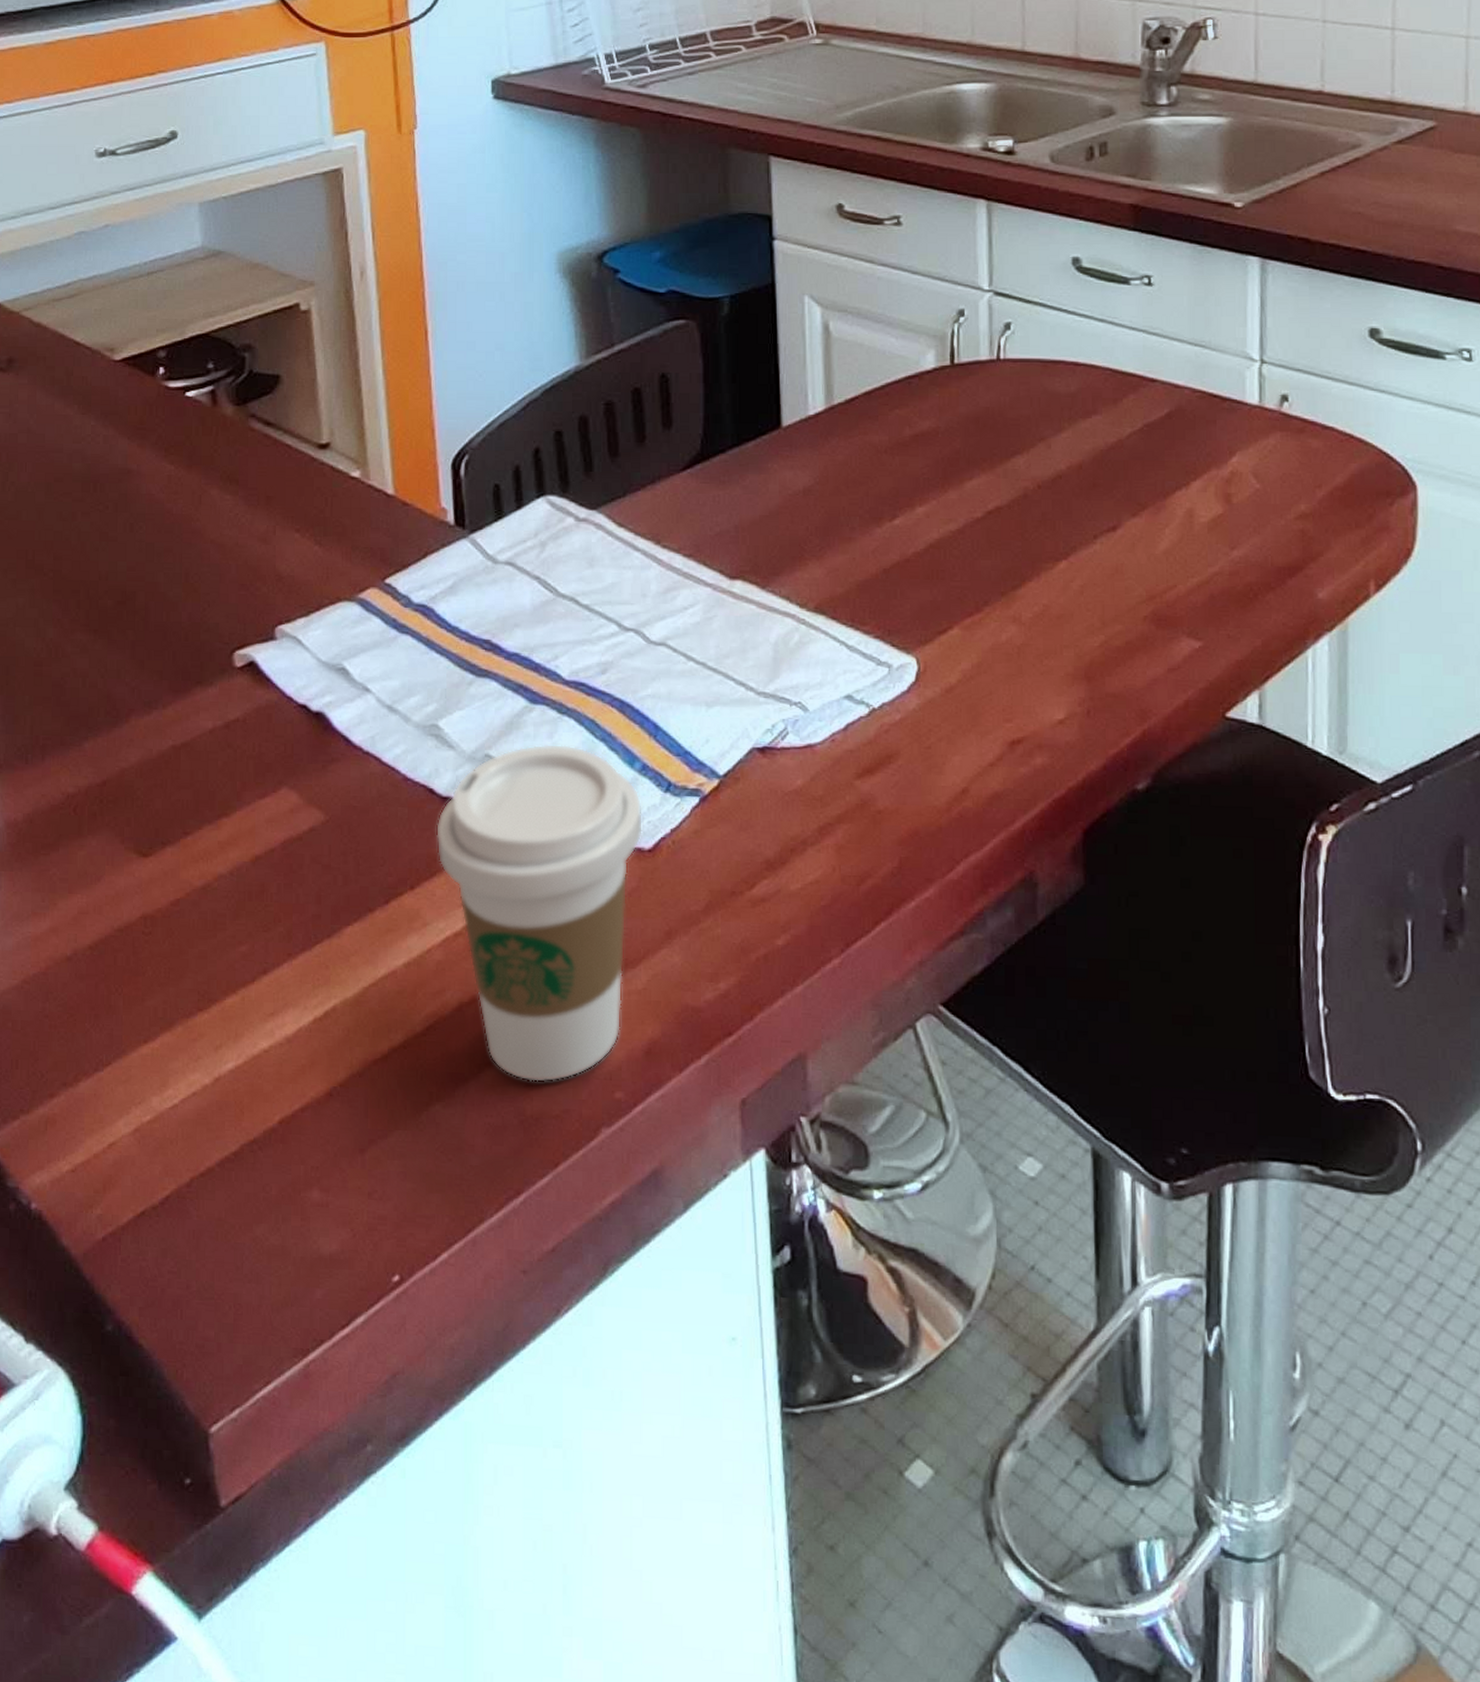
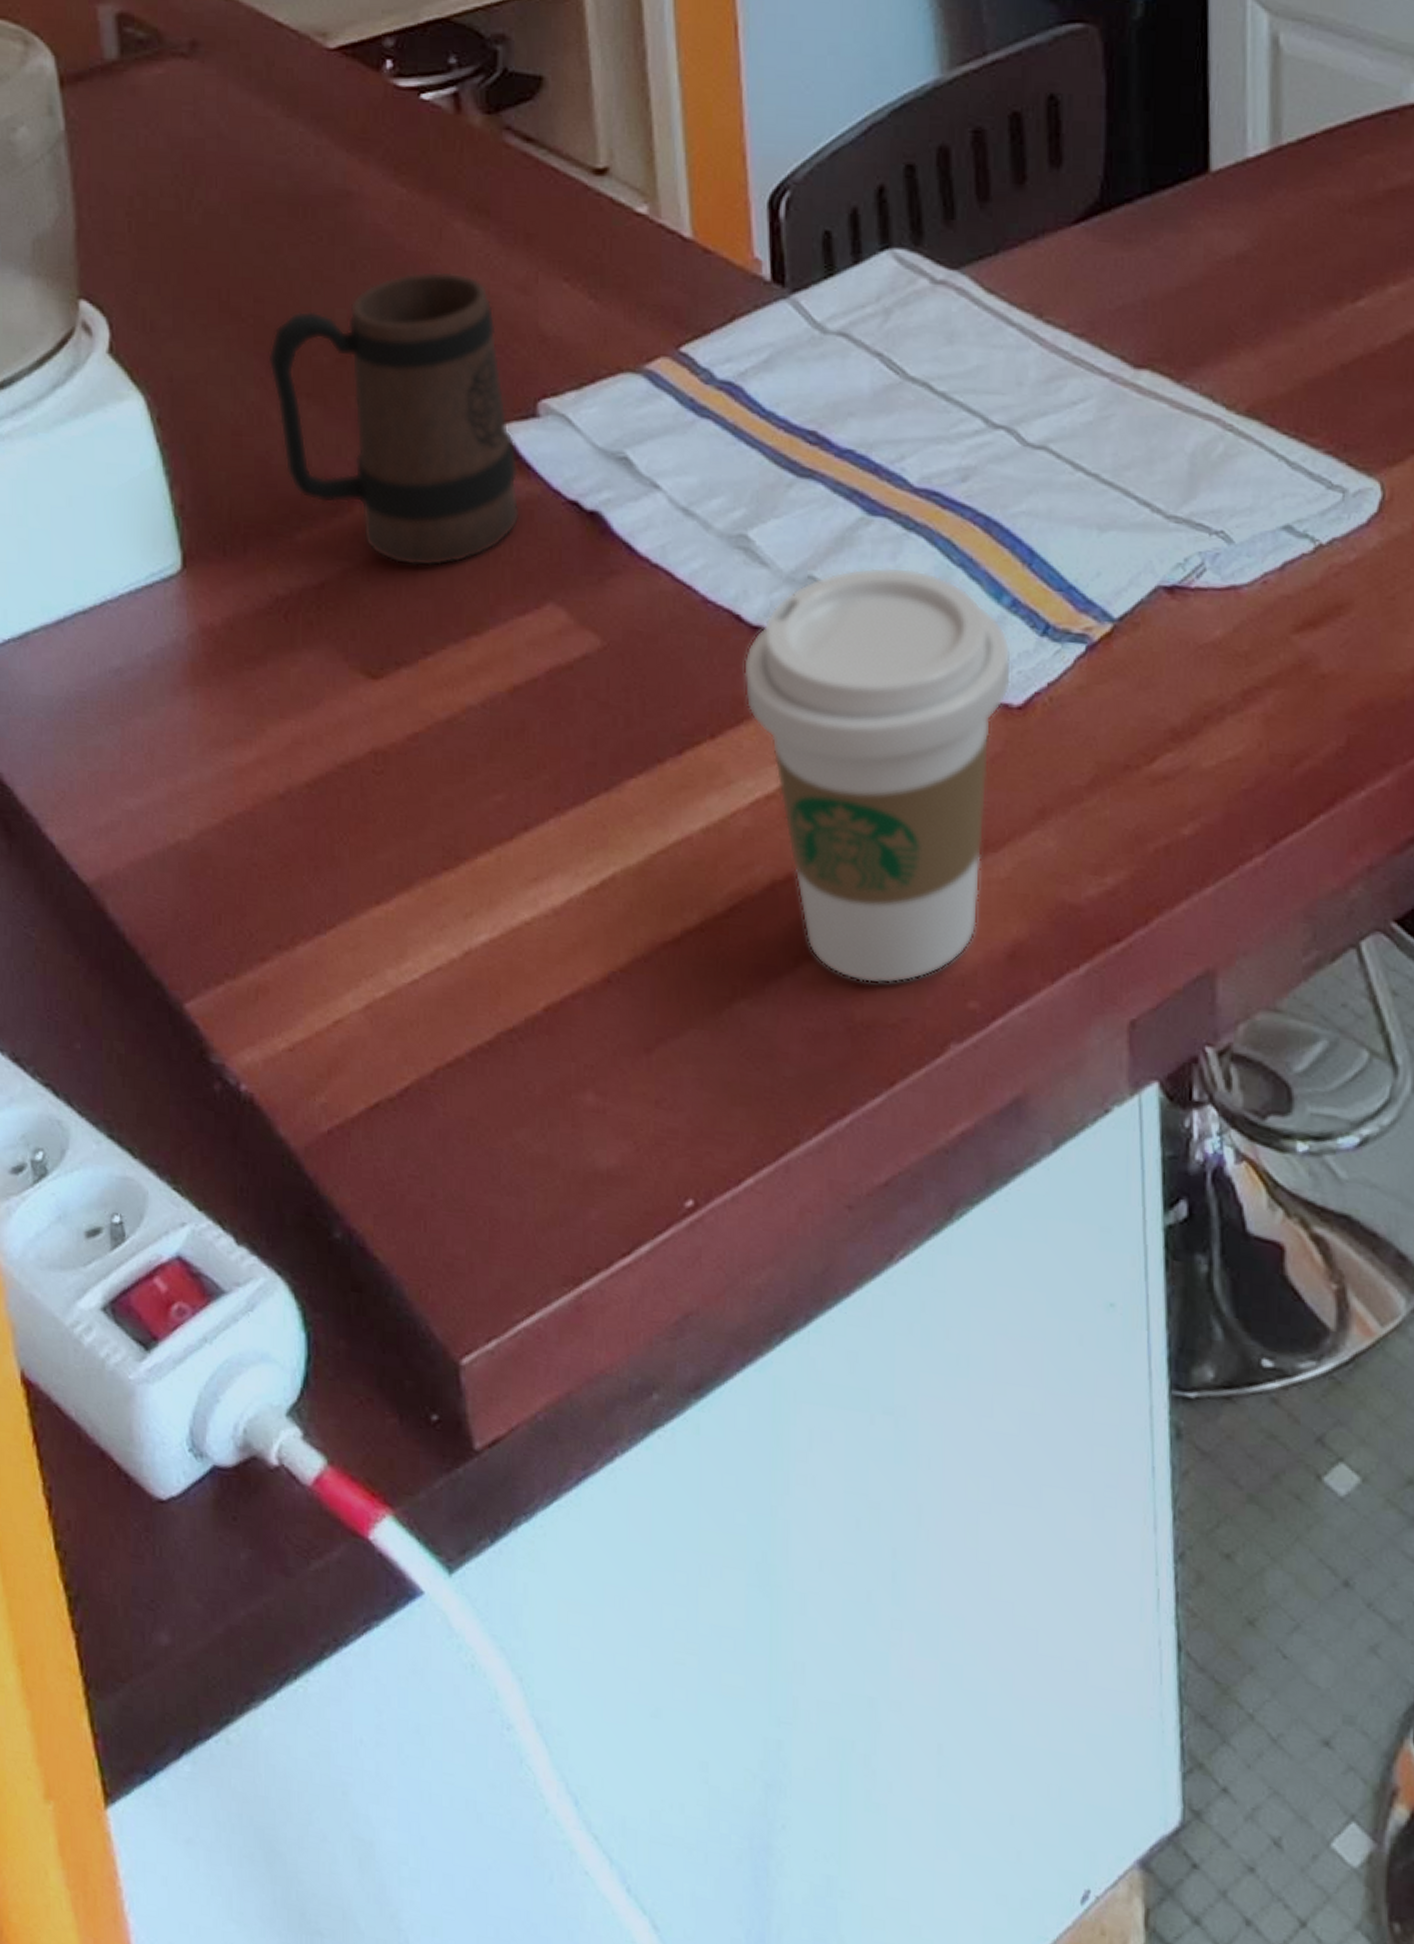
mug: none [64,528,262,764] -> present [268,270,521,567]

